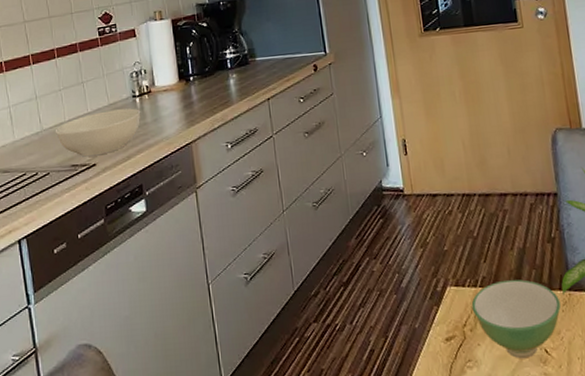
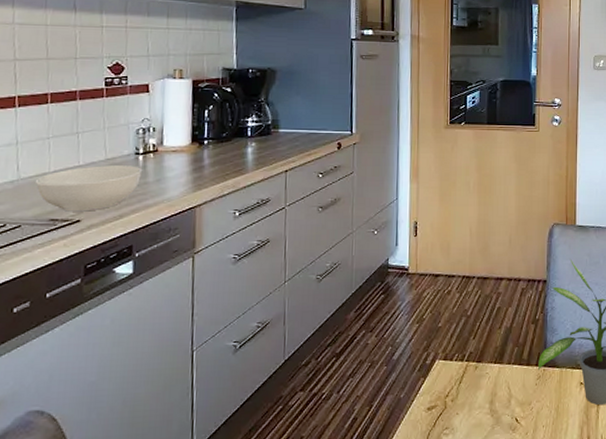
bowl: present [471,279,561,359] -> none [456,355,535,427]

